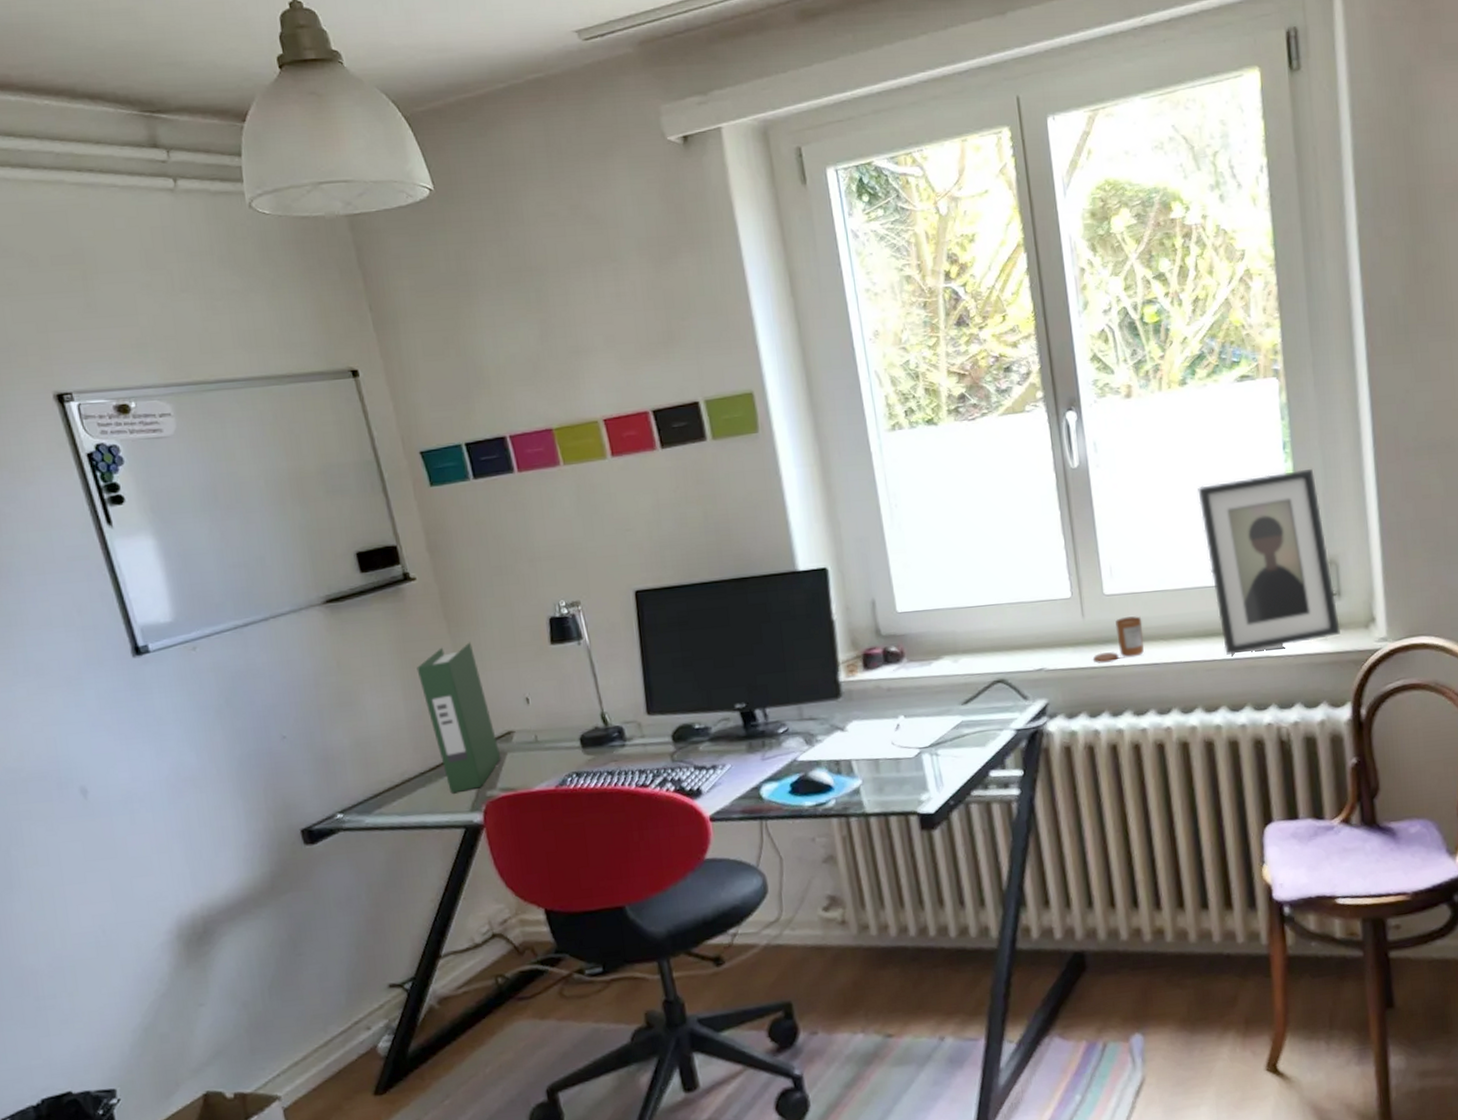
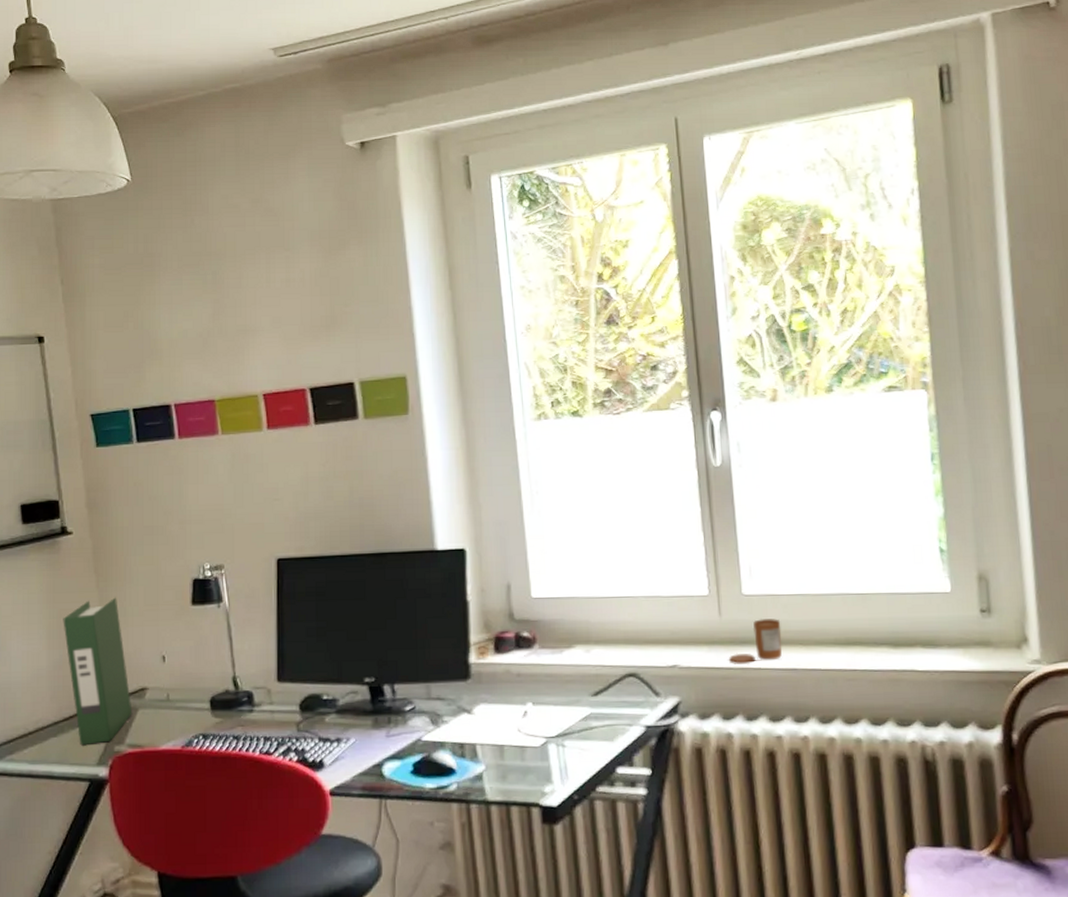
picture frame: present [1198,468,1341,655] -> none [842,481,991,665]

